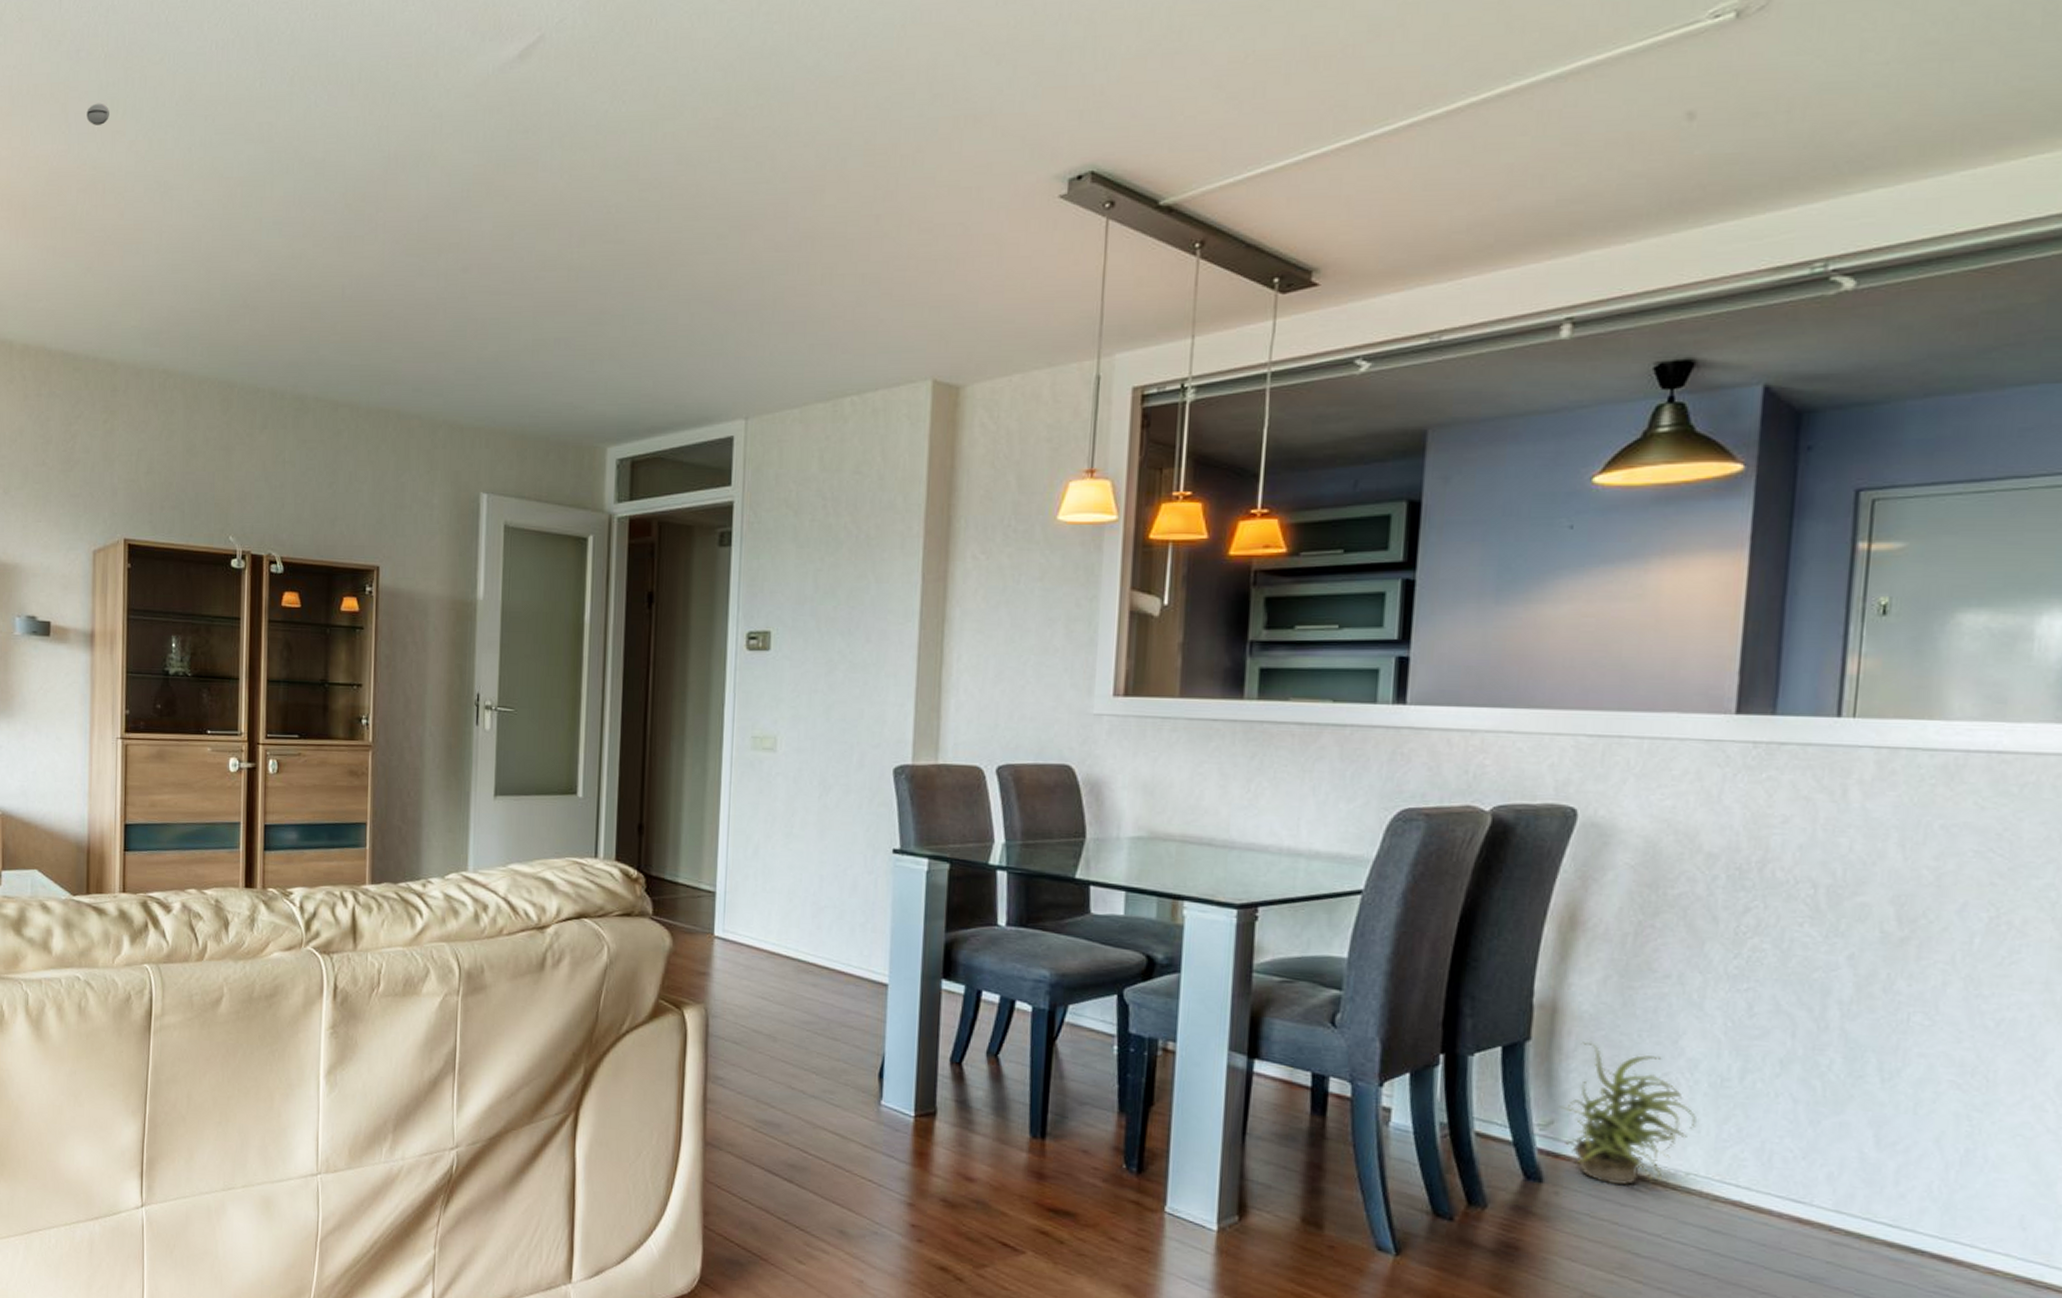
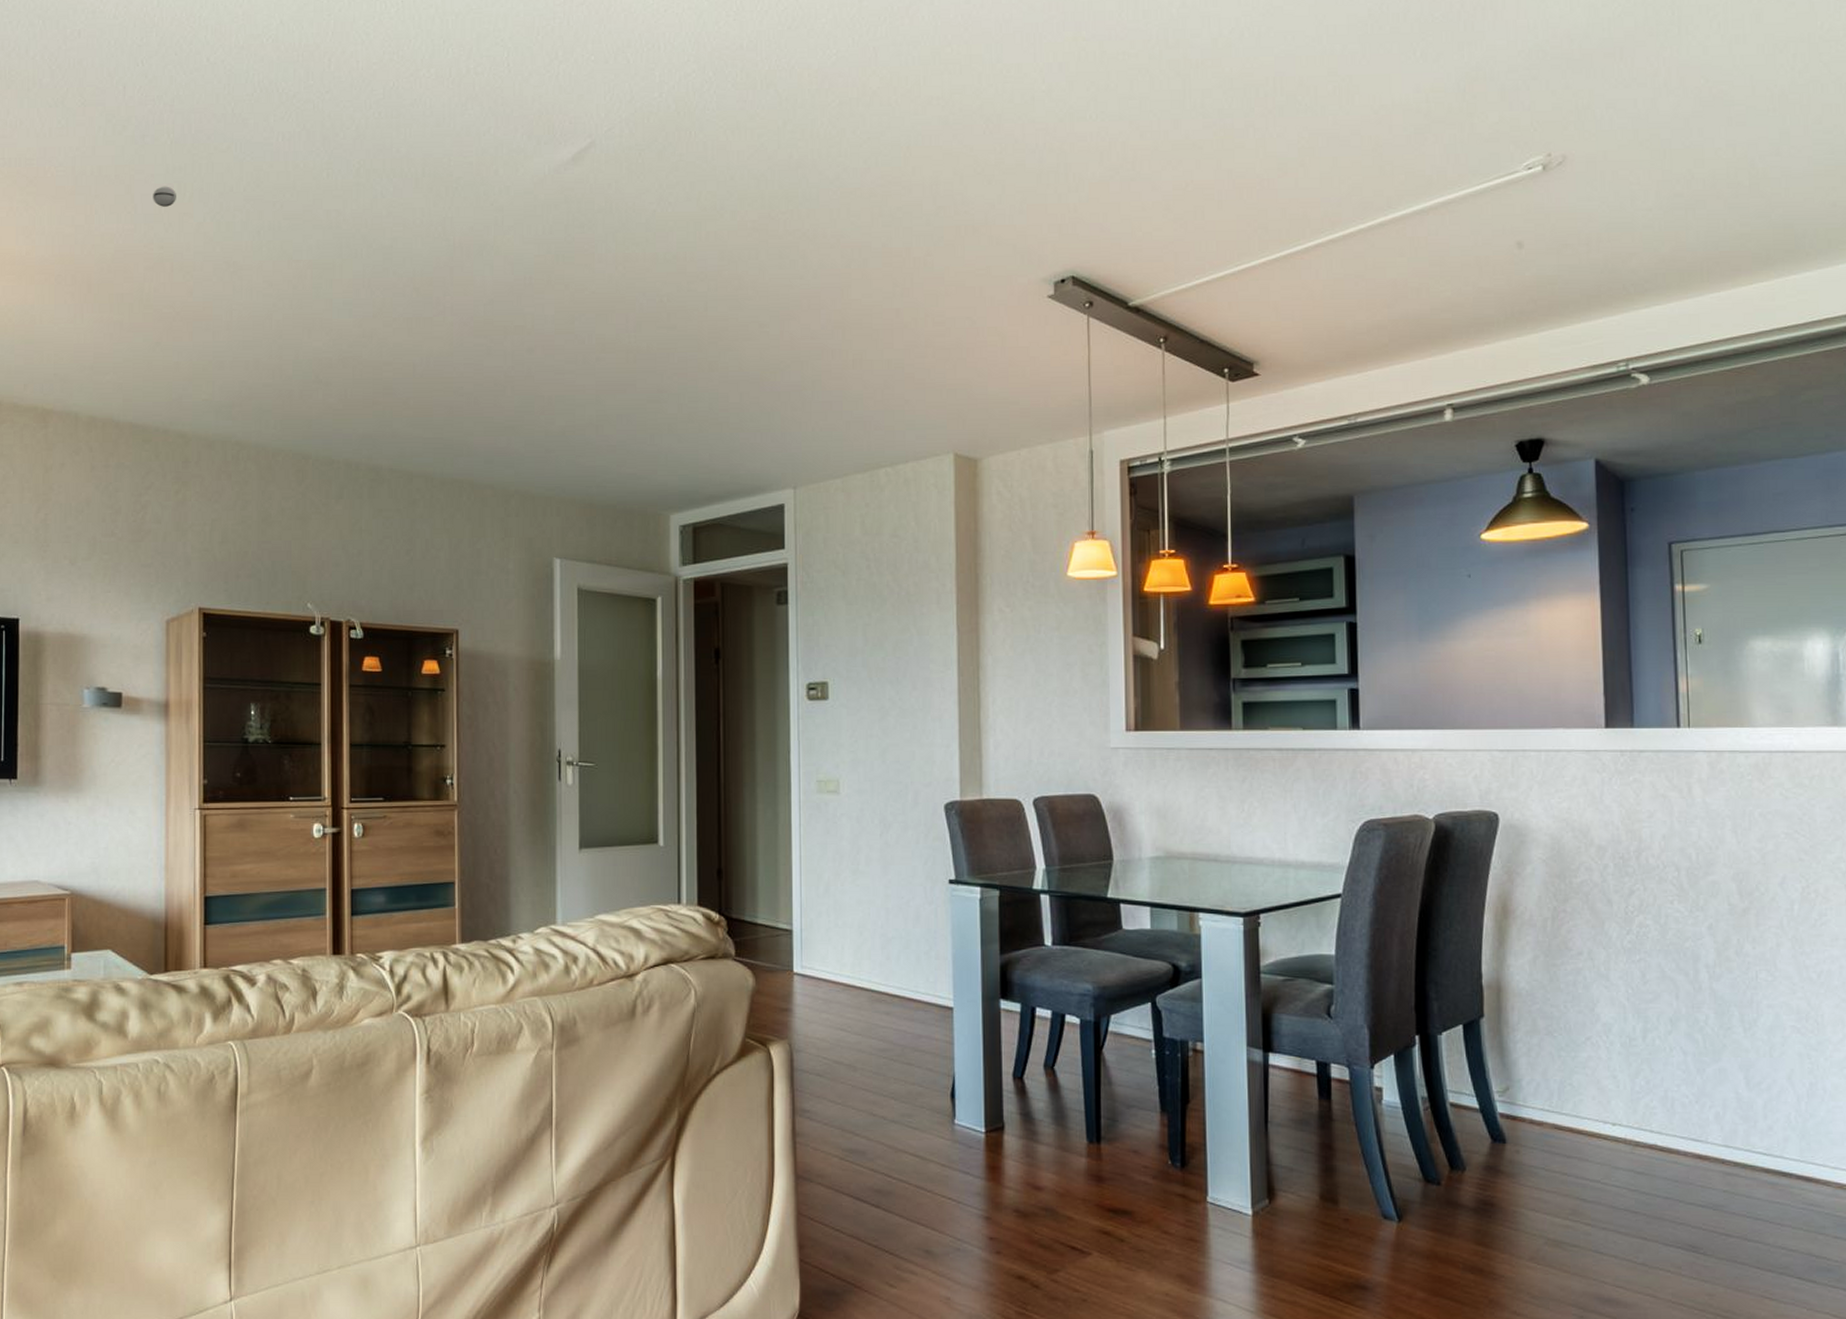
potted plant: present [1559,1042,1698,1185] -> none [1511,1015,1616,1139]

